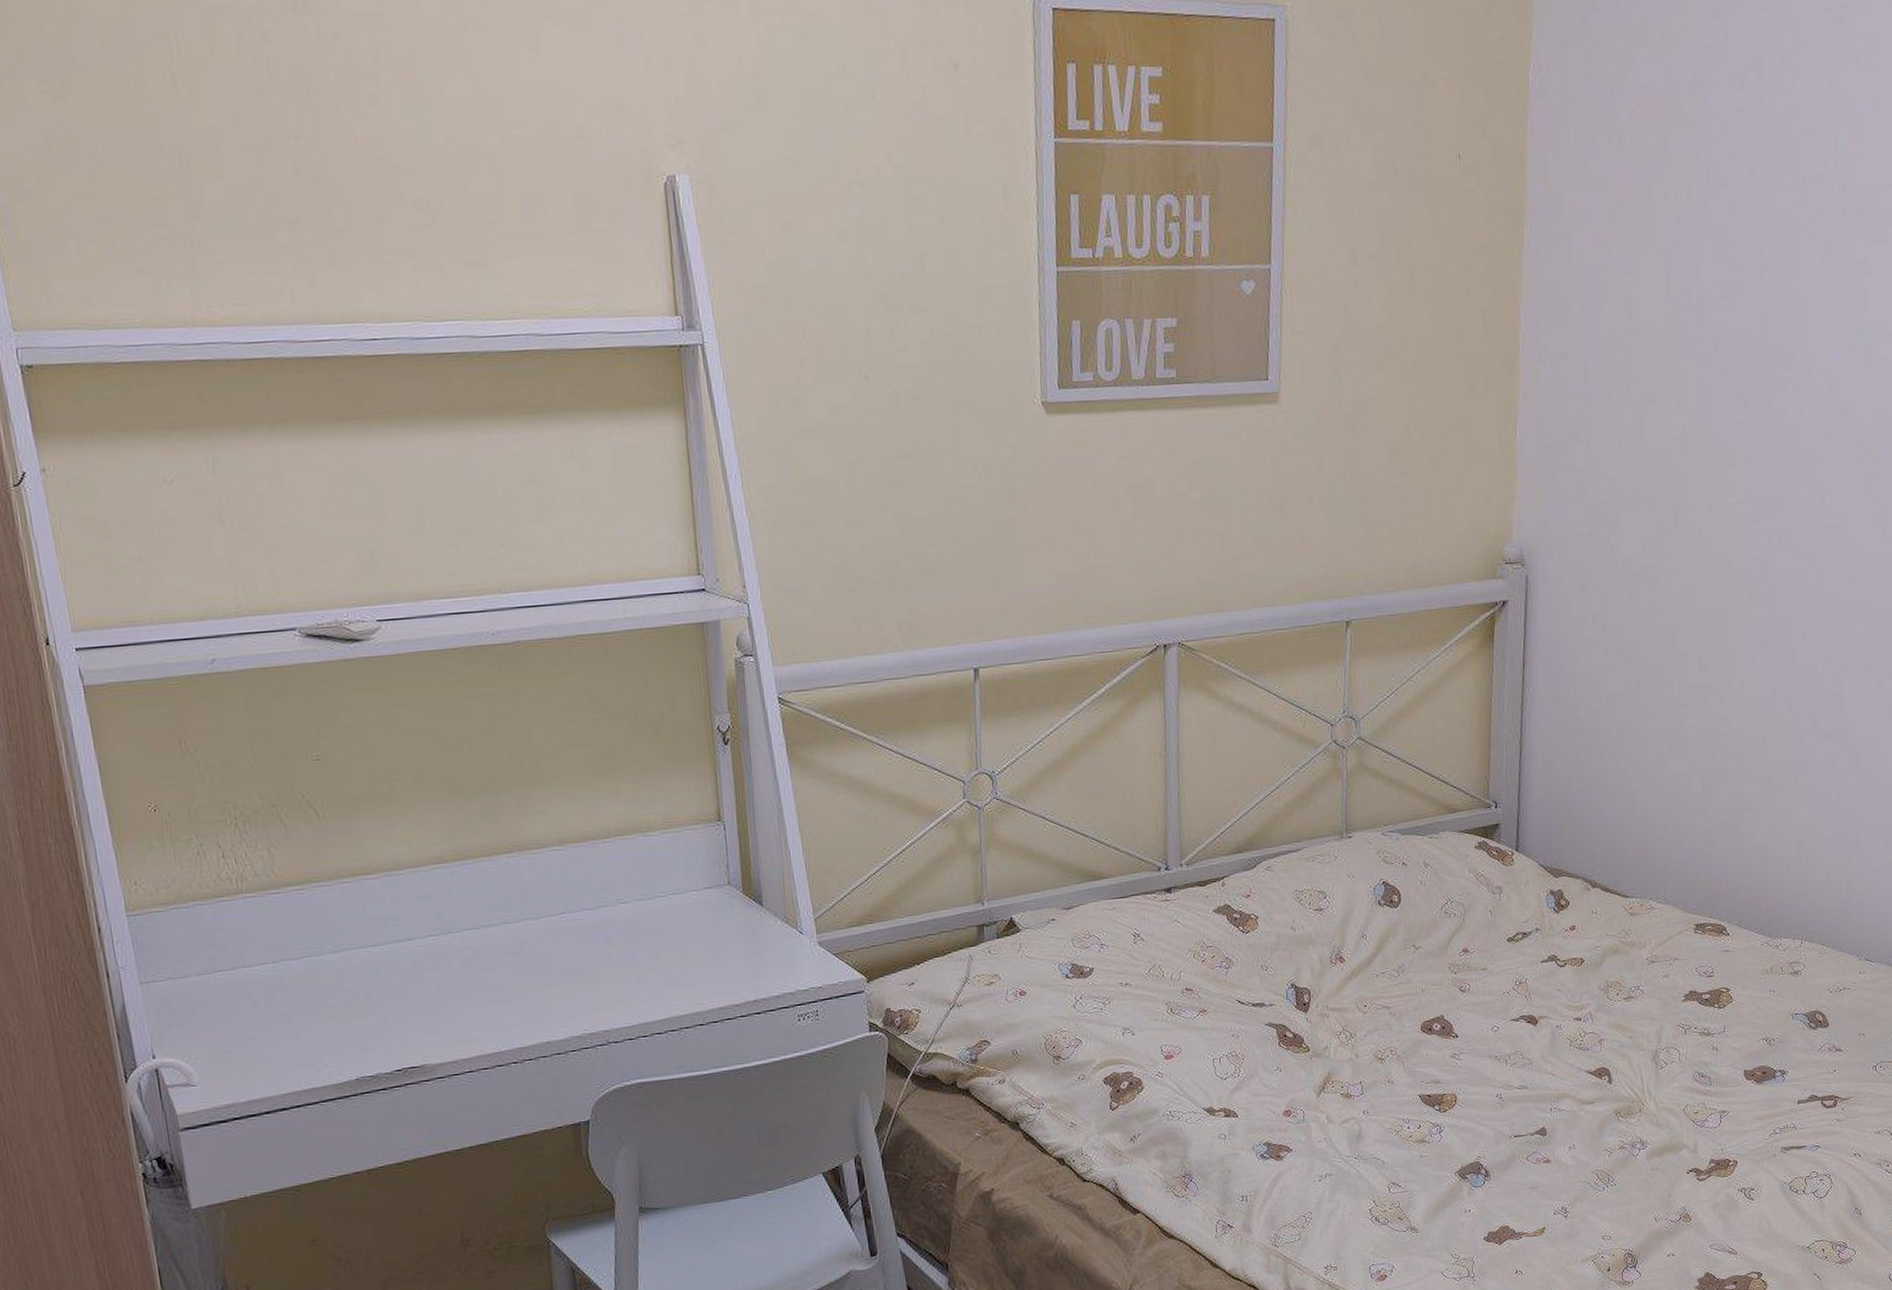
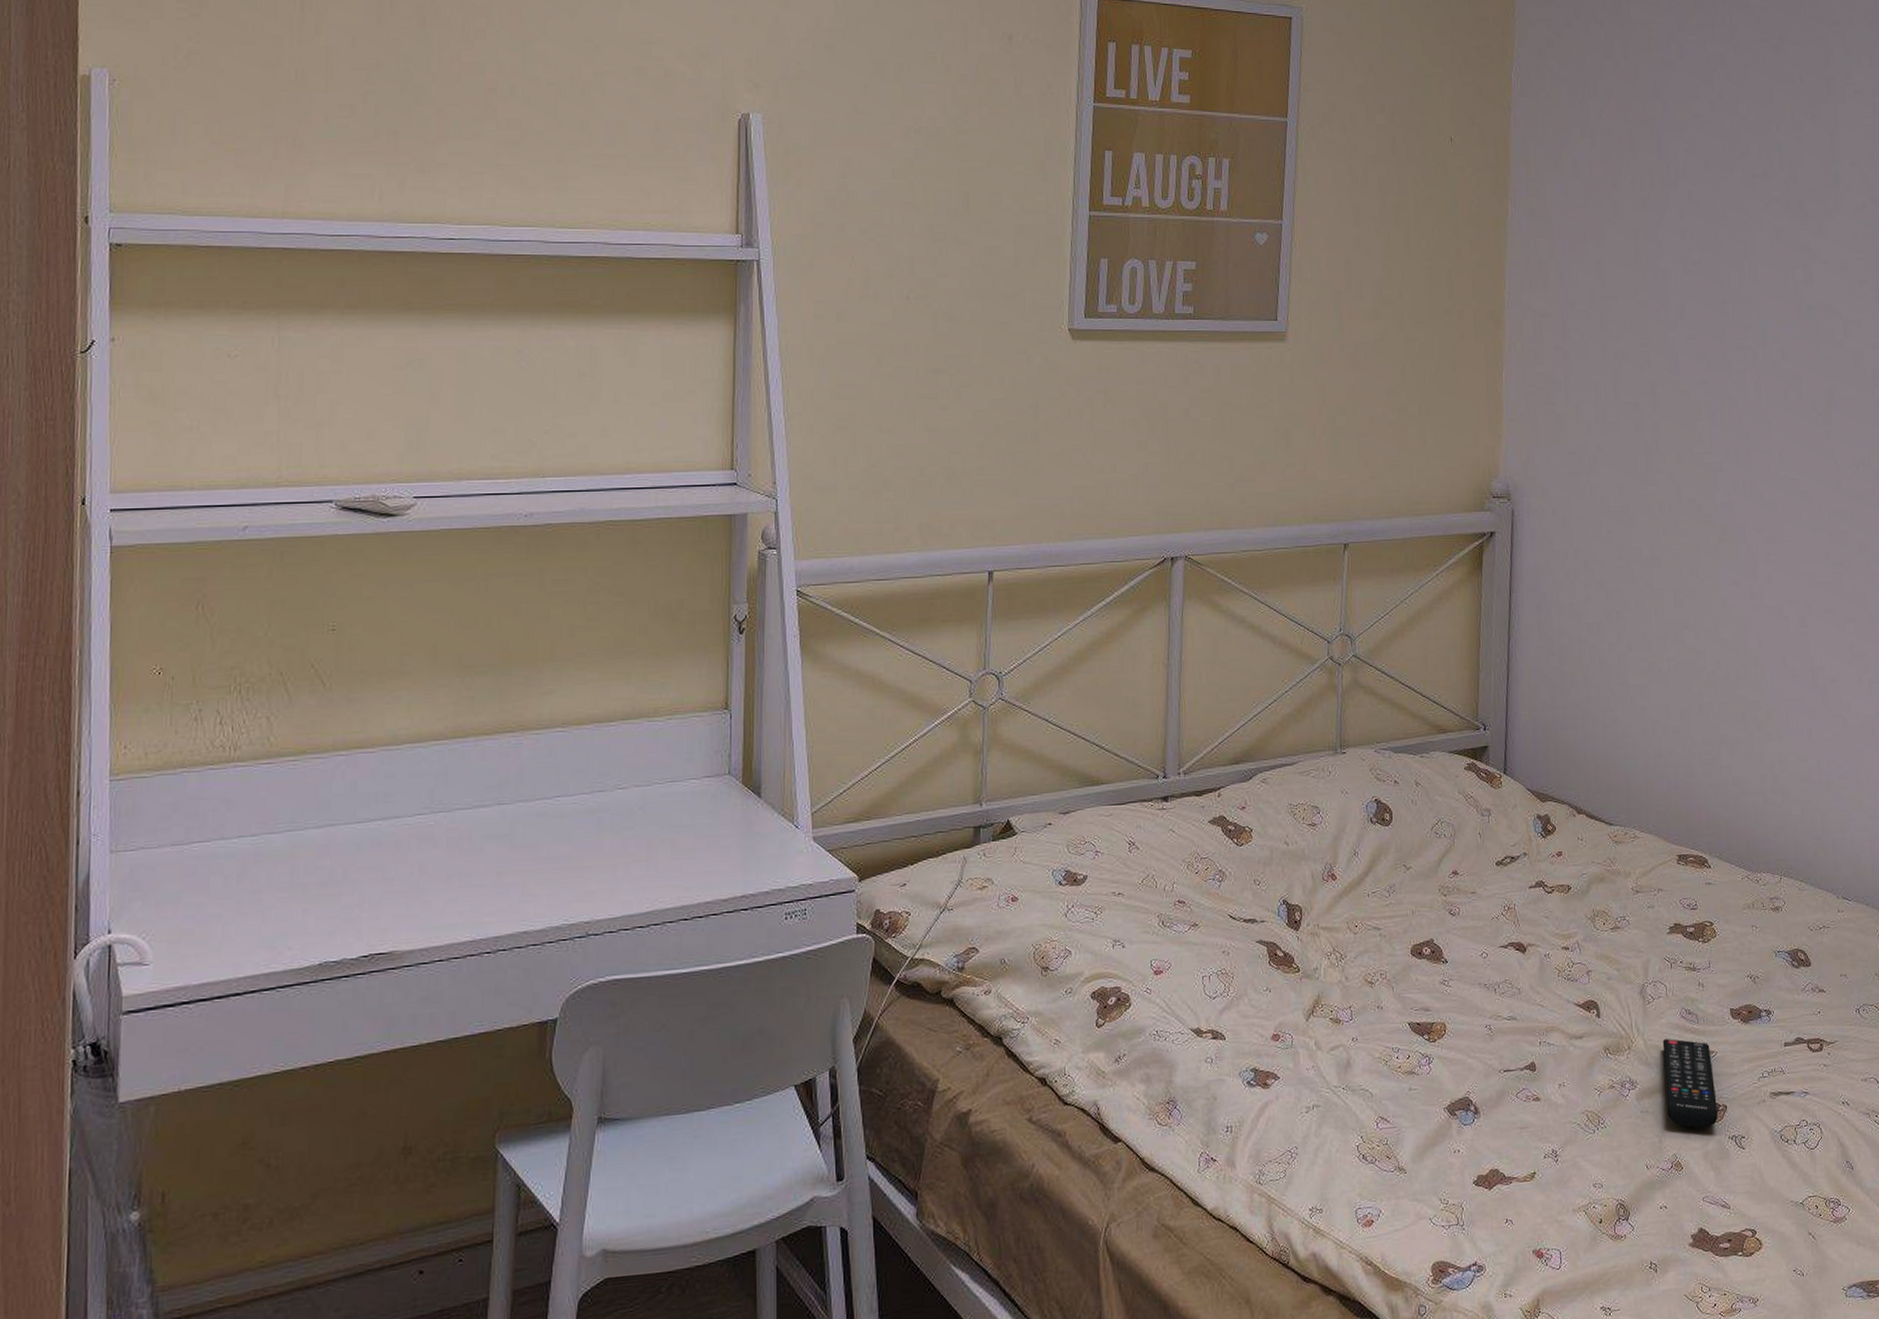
remote control: none [1674,1100,1728,1183] -> present [1662,1038,1718,1129]

